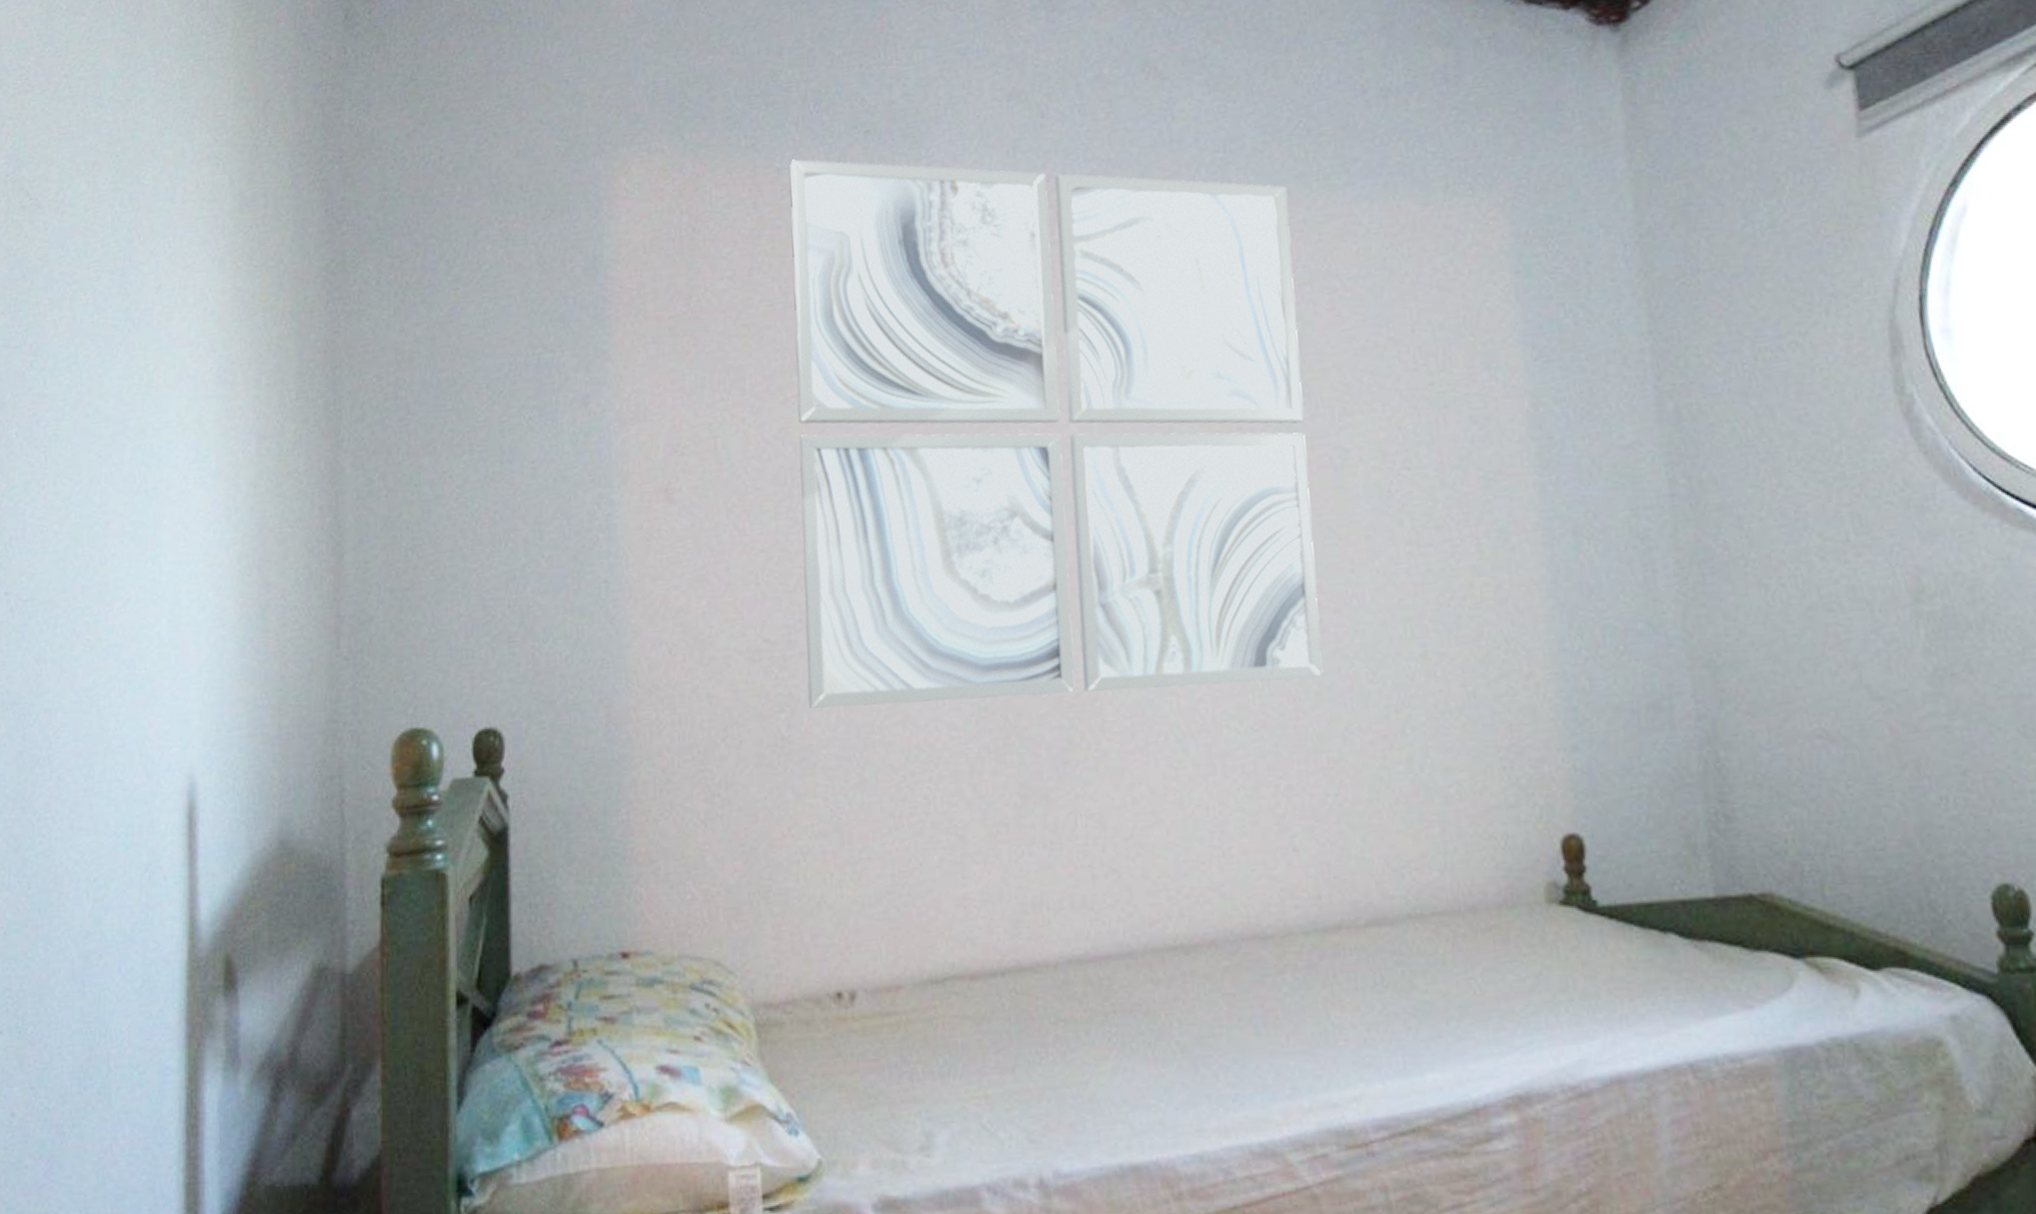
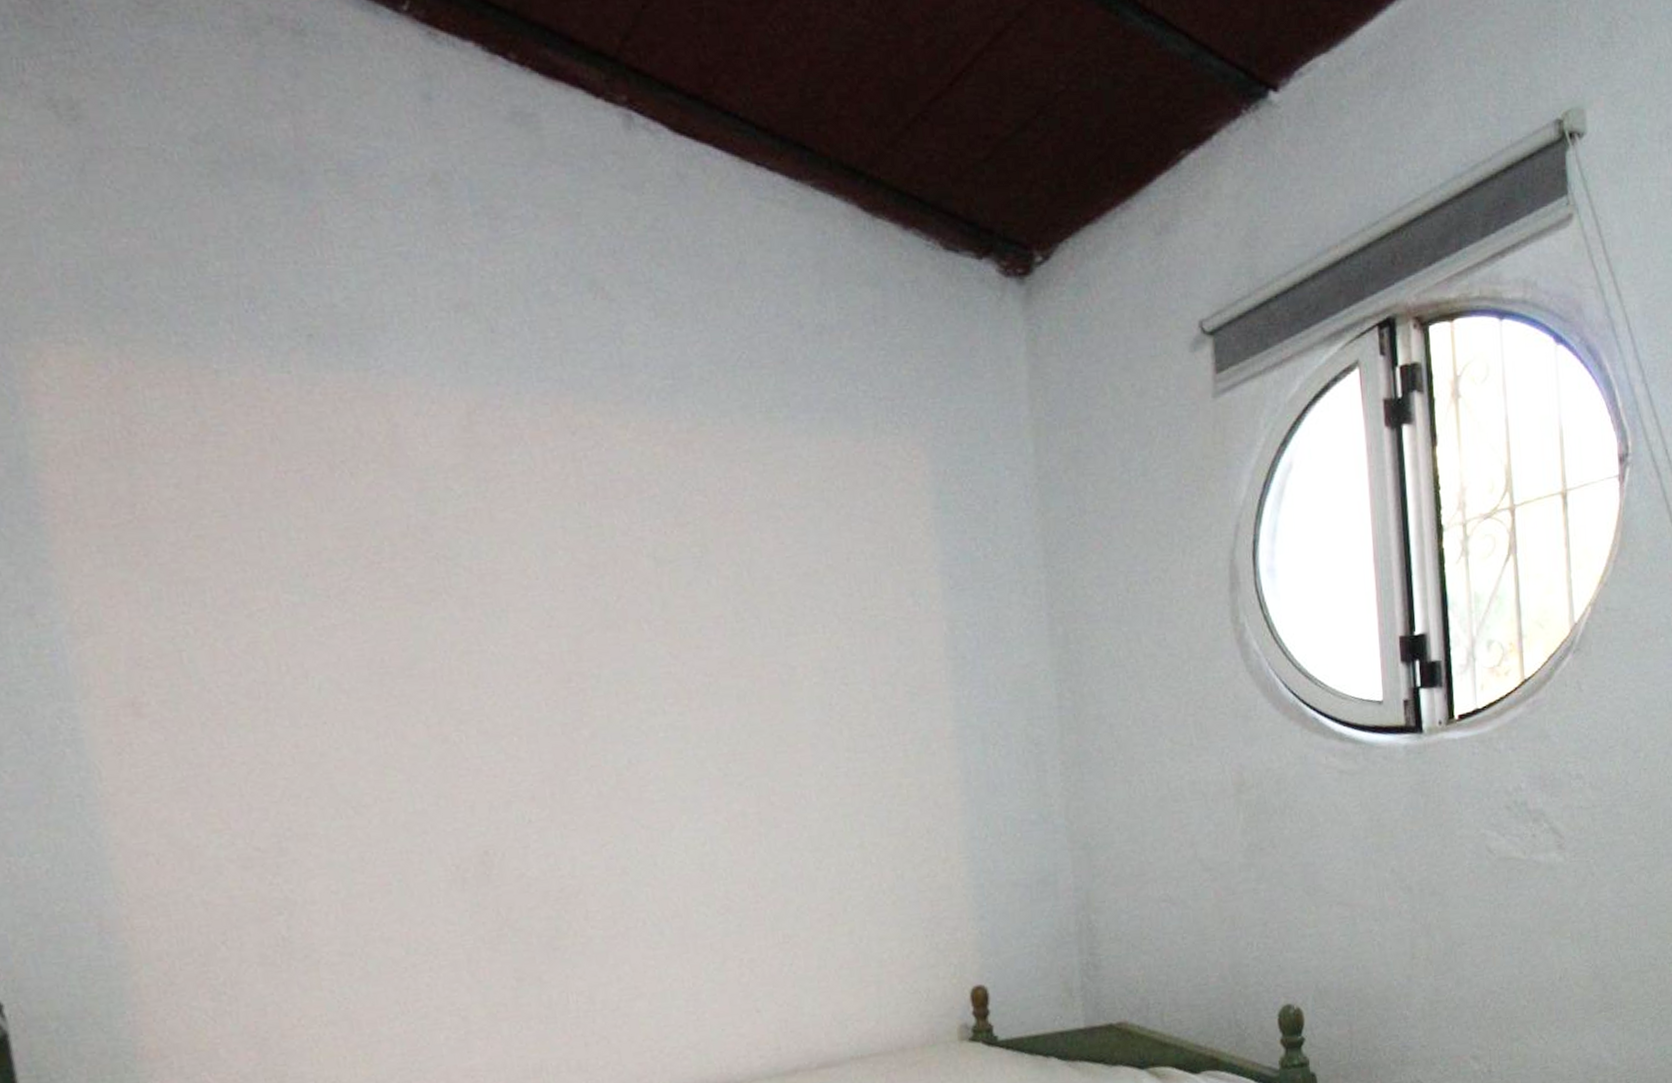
wall art: present [789,159,1324,709] -> none [228,361,778,911]

